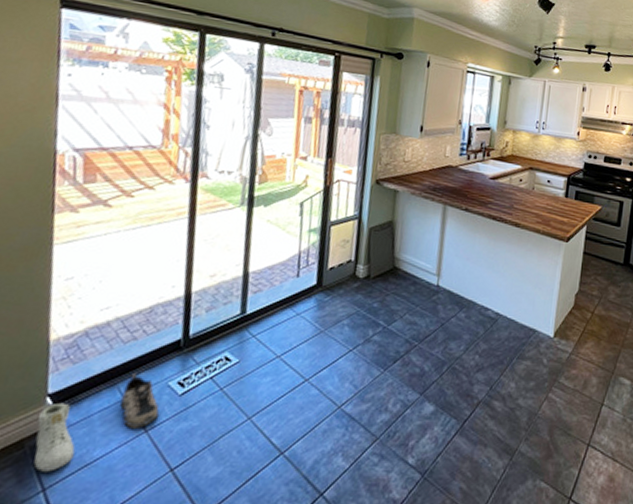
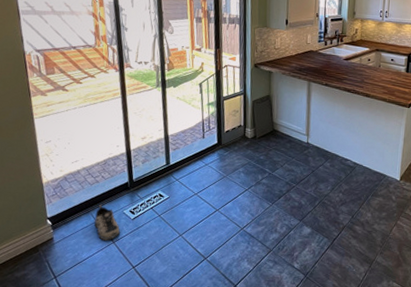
sneaker: present [33,402,75,472] -> none [44,223,70,266]

